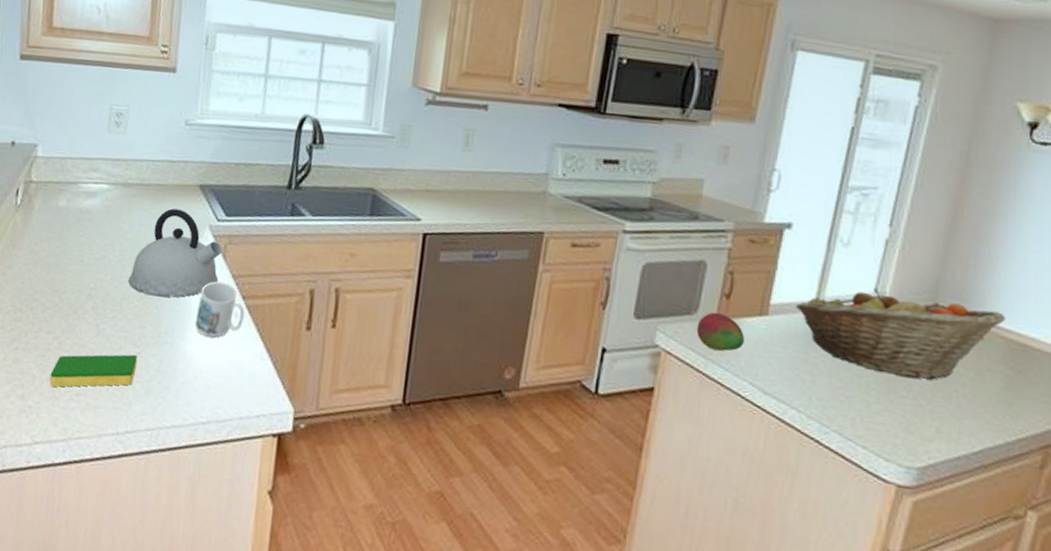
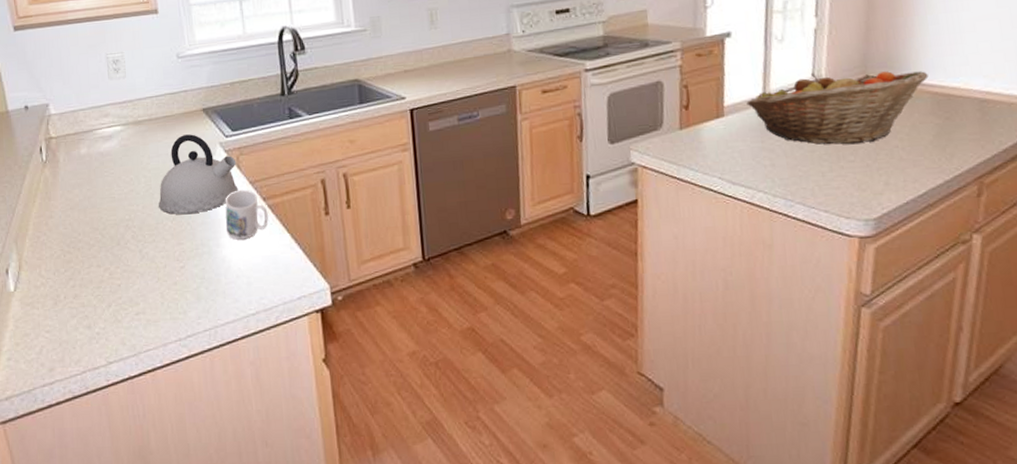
dish sponge: present [49,354,138,387] -> none [109,269,184,313]
fruit: present [696,312,744,351] -> none [664,123,708,156]

